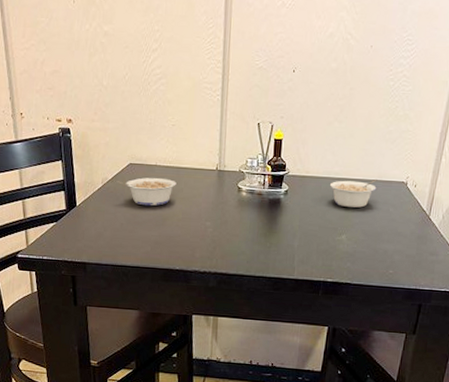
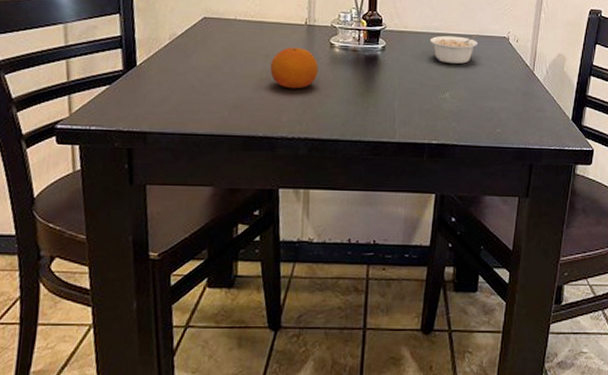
legume: present [116,177,176,206] -> none [187,32,259,65]
fruit: none [185,190,227,229] -> present [270,47,319,89]

